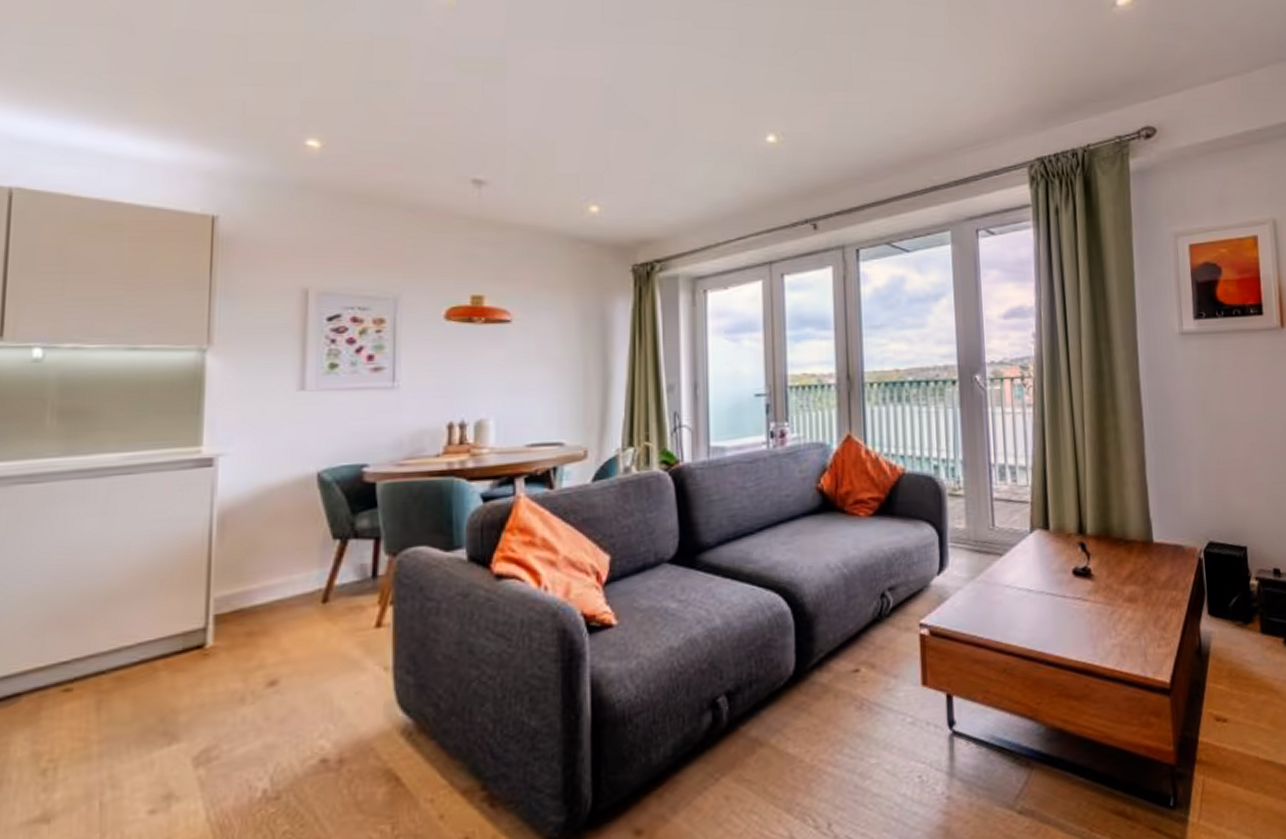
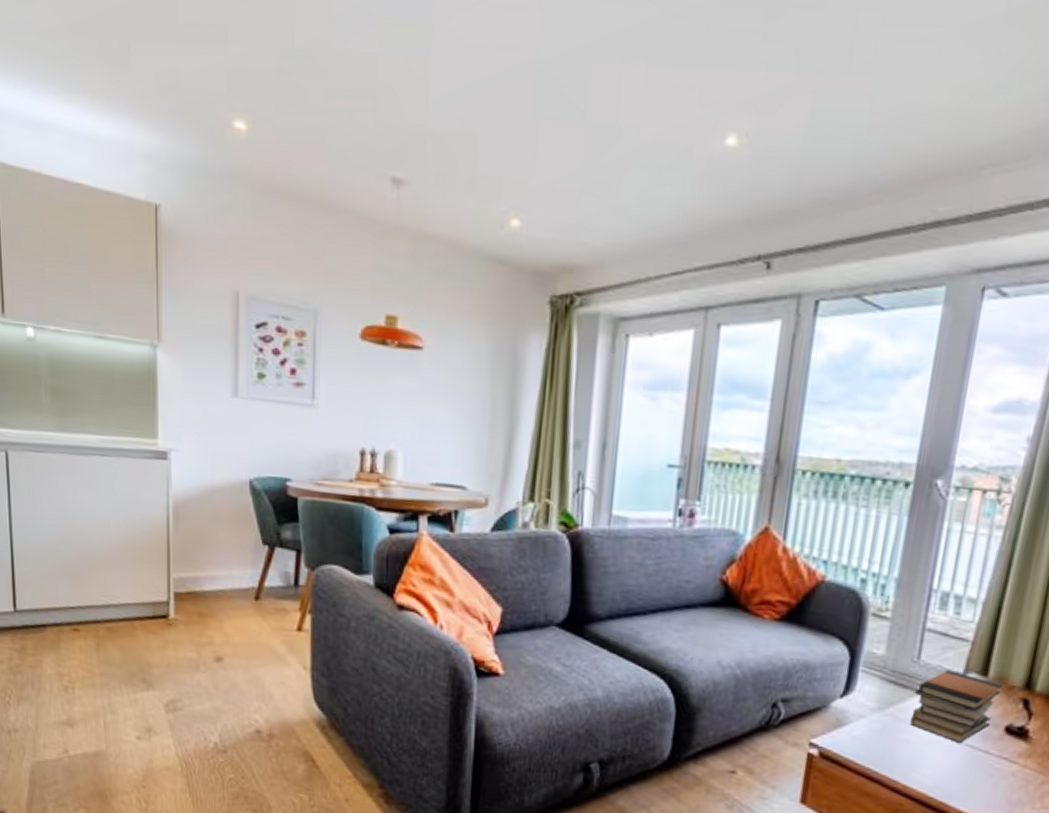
book stack: none [996,530,1062,594] -> present [910,669,1002,743]

